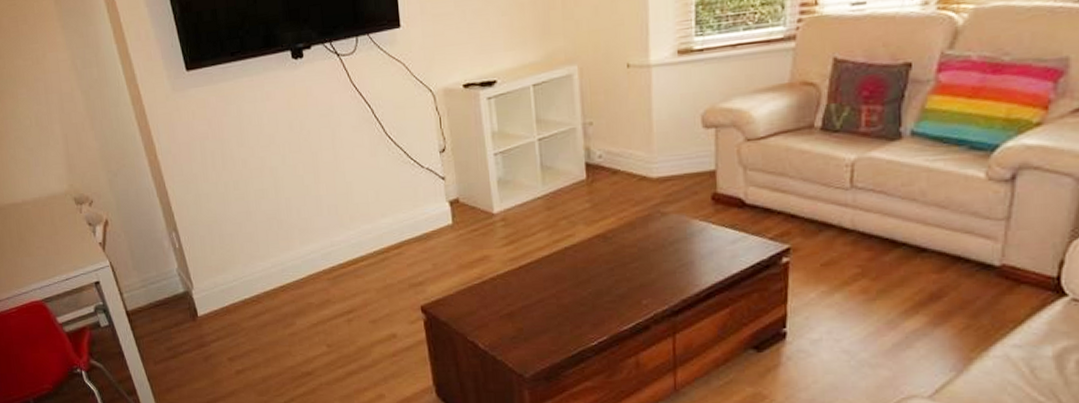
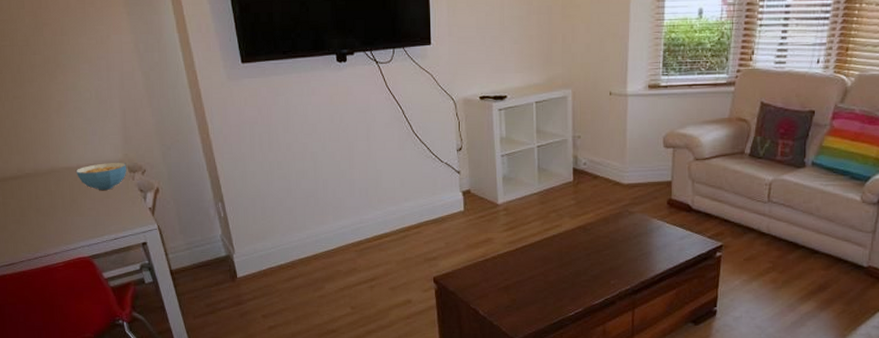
cereal bowl: none [21,194,74,226] -> present [76,163,127,190]

